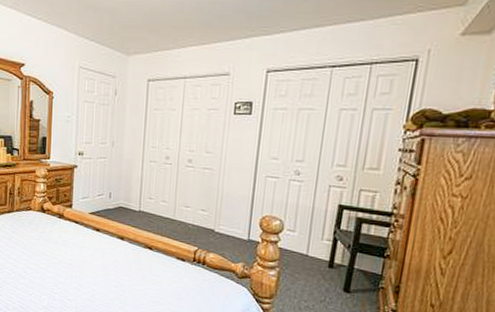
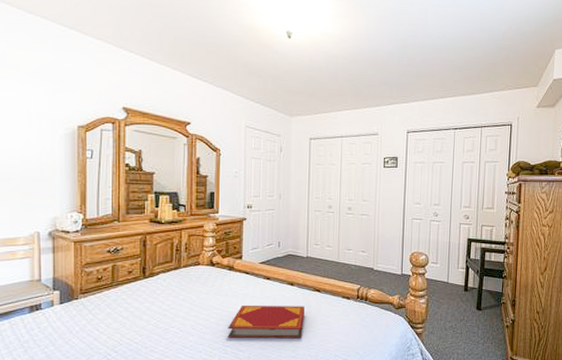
hardback book: none [56,254,135,296] -> present [228,305,304,339]

